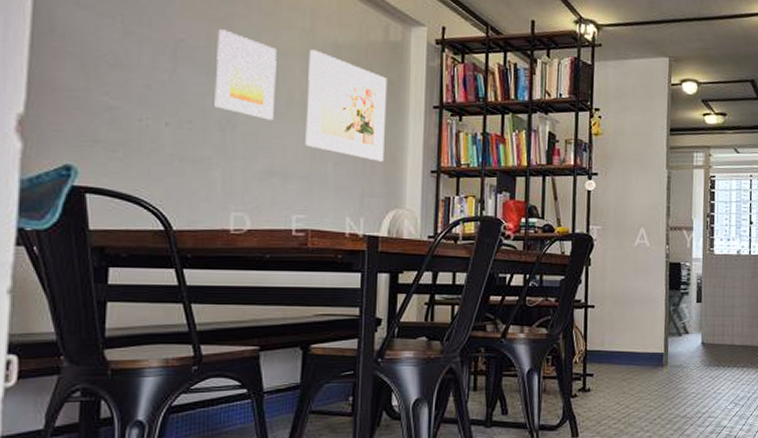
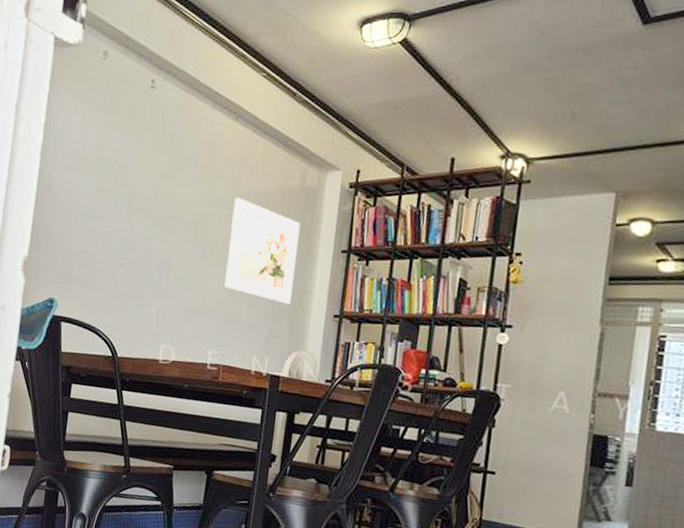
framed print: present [214,29,277,120] -> none [156,182,208,263]

